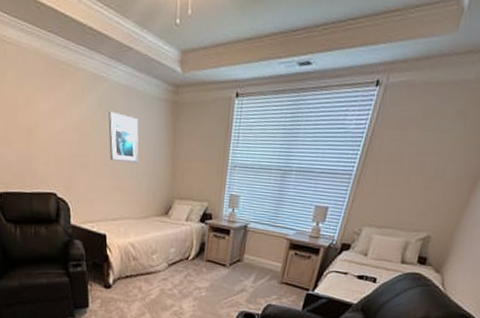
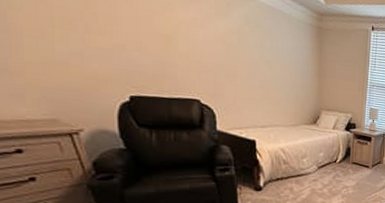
wall art: present [108,111,139,164] -> none [256,28,287,77]

